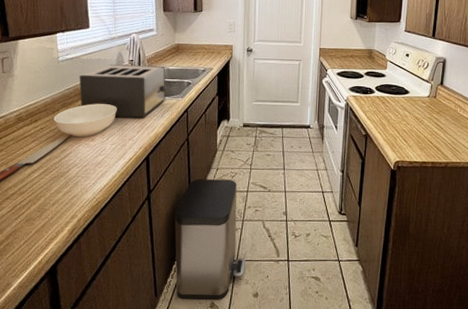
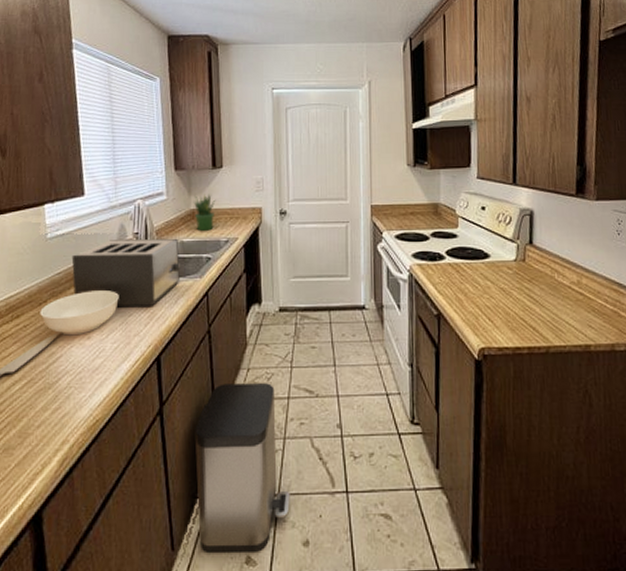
planter: none [178,32,196,63] -> present [193,194,216,232]

